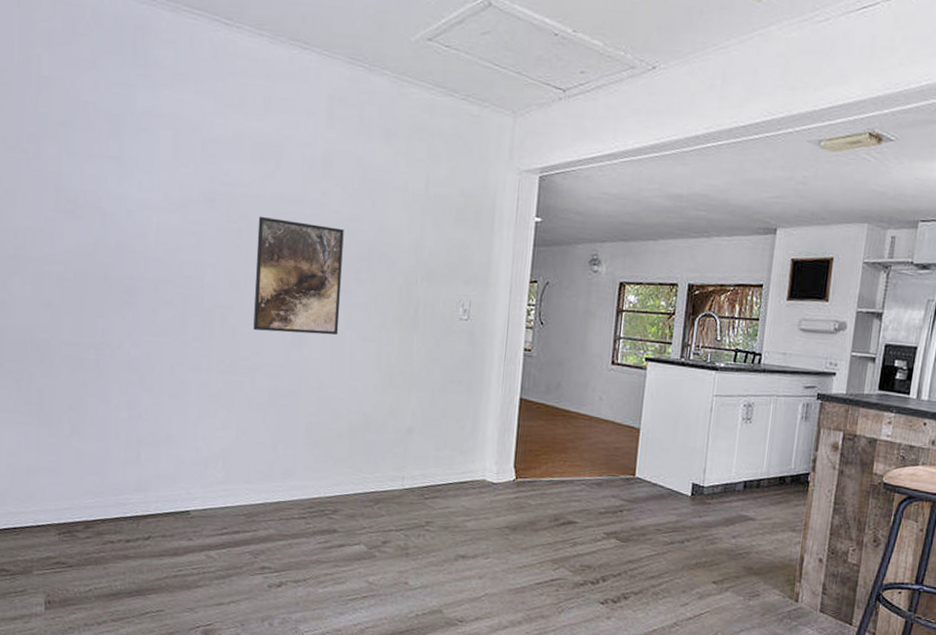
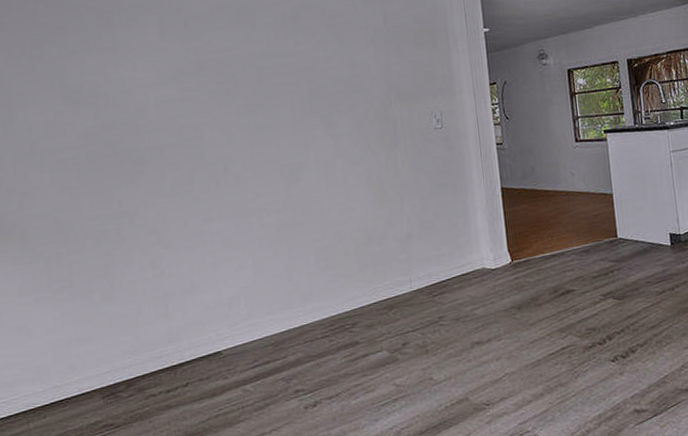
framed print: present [253,216,344,335] -> none [243,70,330,174]

